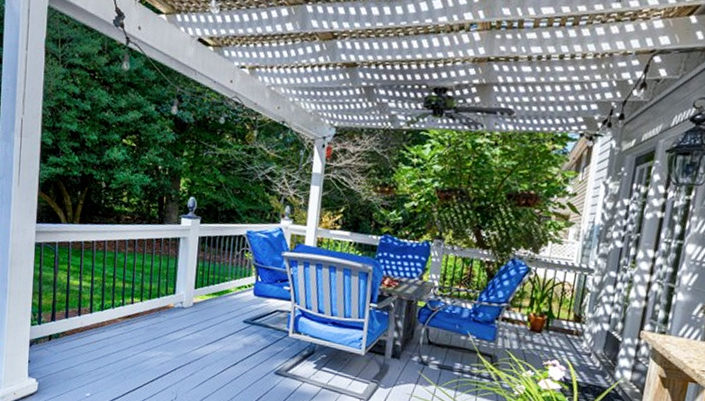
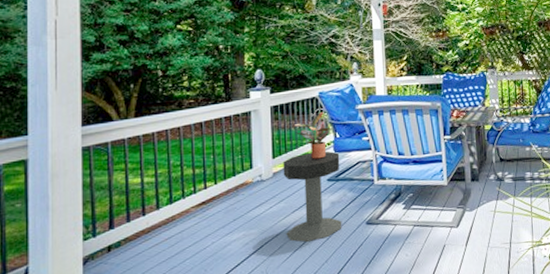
side table: none [198,290,259,377] -> present [283,151,342,242]
potted plant: none [219,252,254,299] -> present [295,112,331,159]

